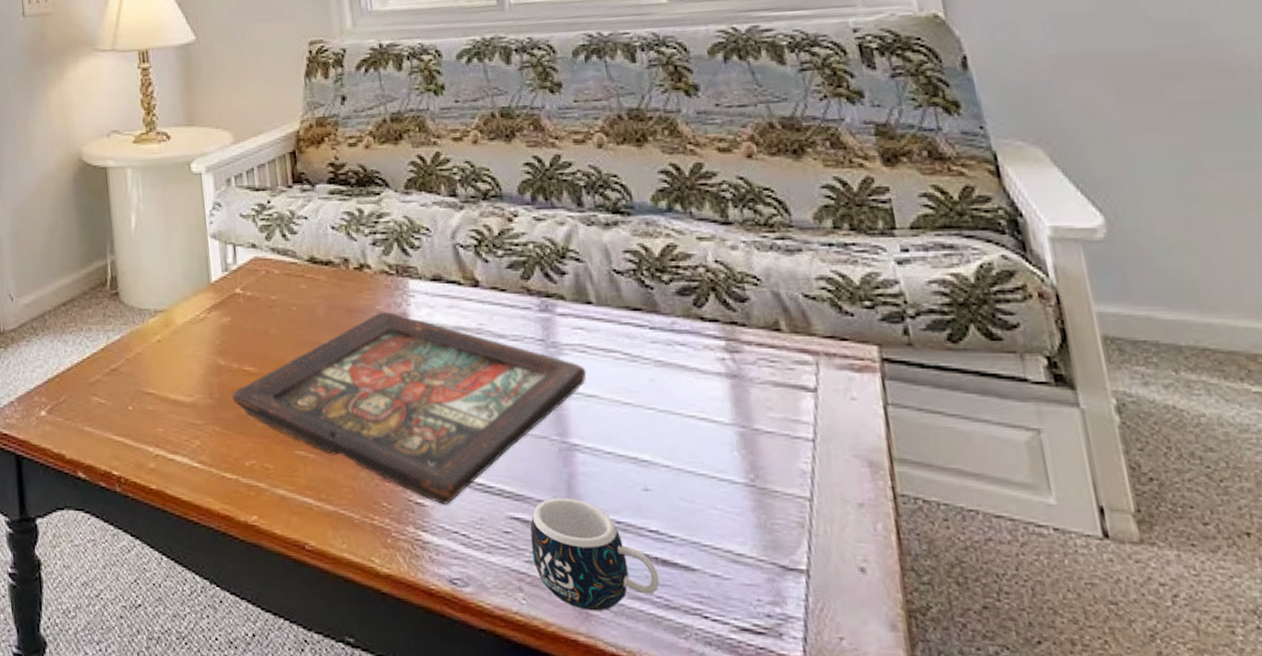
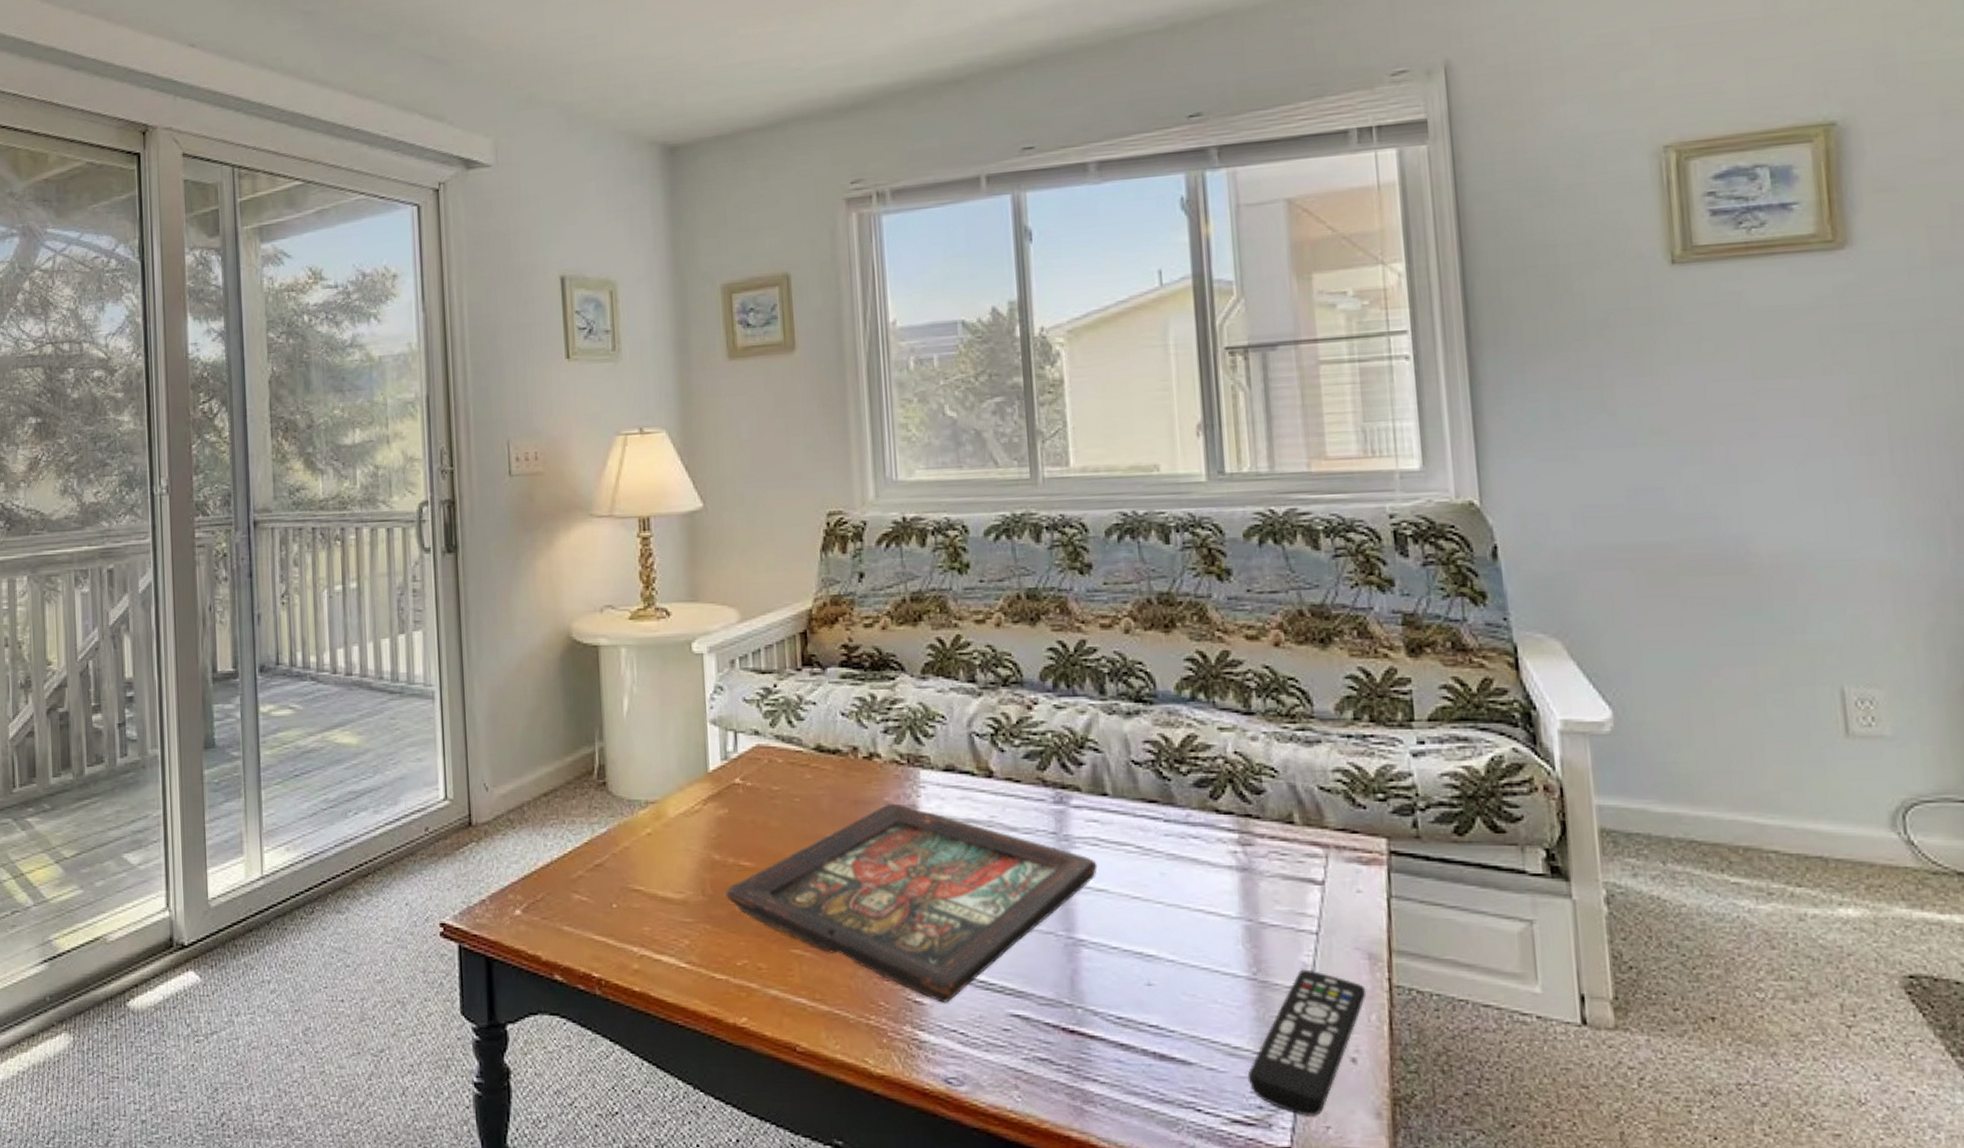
mug: present [530,497,660,611] -> none [1029,993,1156,1107]
remote control: none [753,476,870,627] -> present [1247,969,1367,1116]

